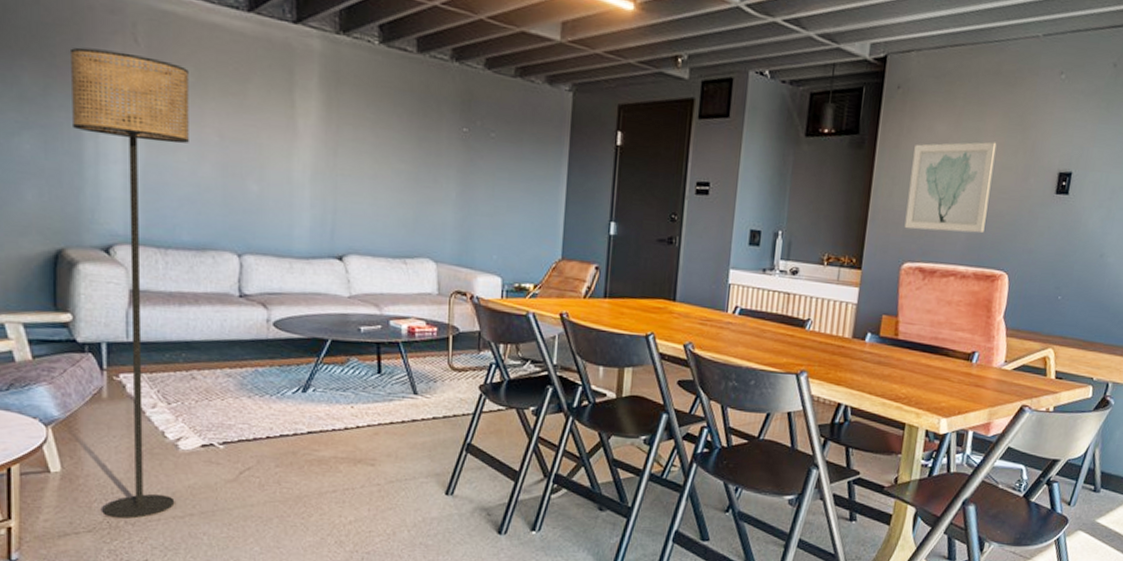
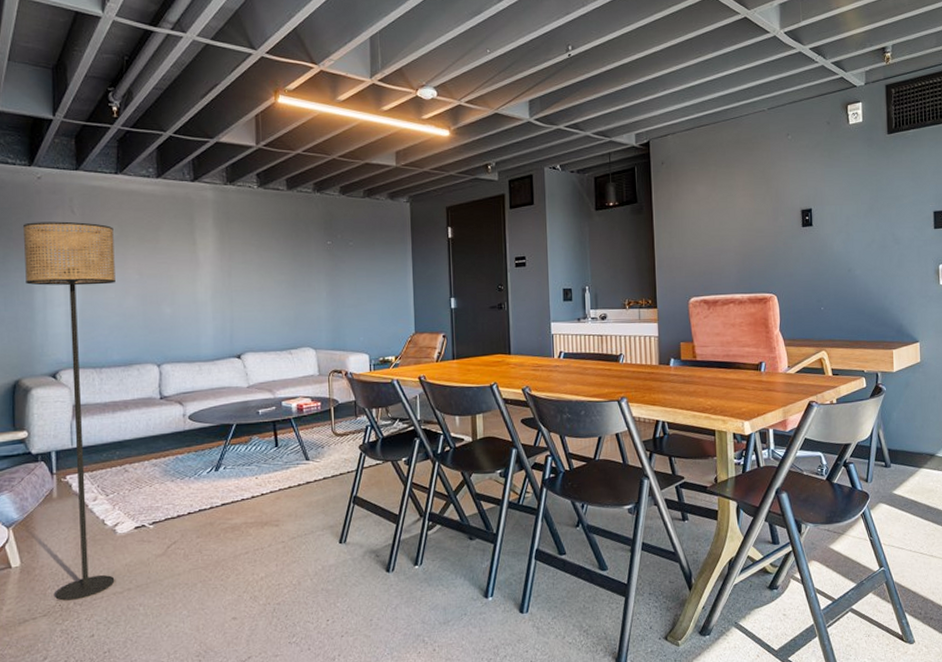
wall art: present [904,142,997,233] -> none [683,194,750,271]

